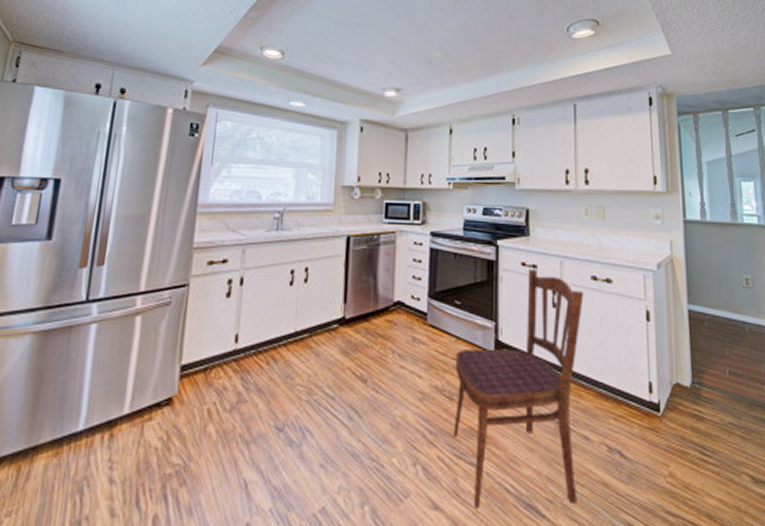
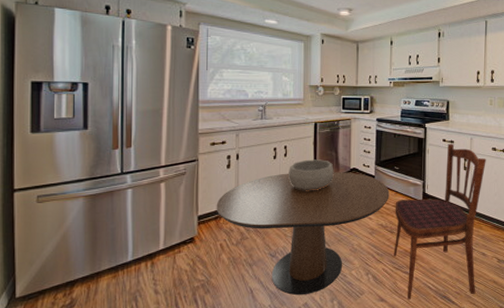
dining table: none [206,306,448,495] -> present [216,172,390,296]
decorative bowl: none [308,287,371,334] -> present [288,159,334,191]

